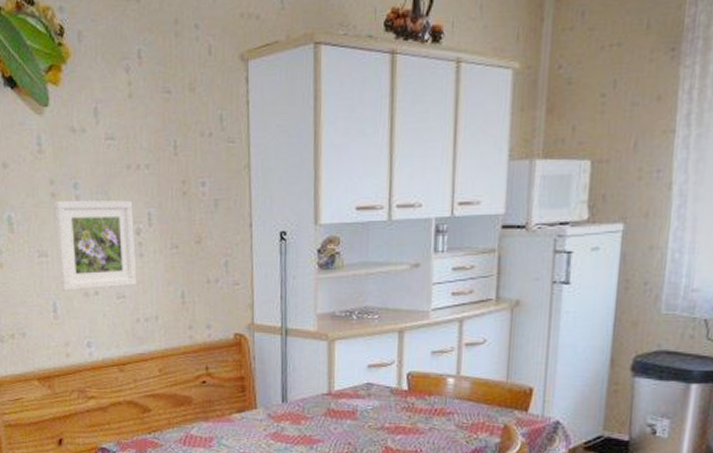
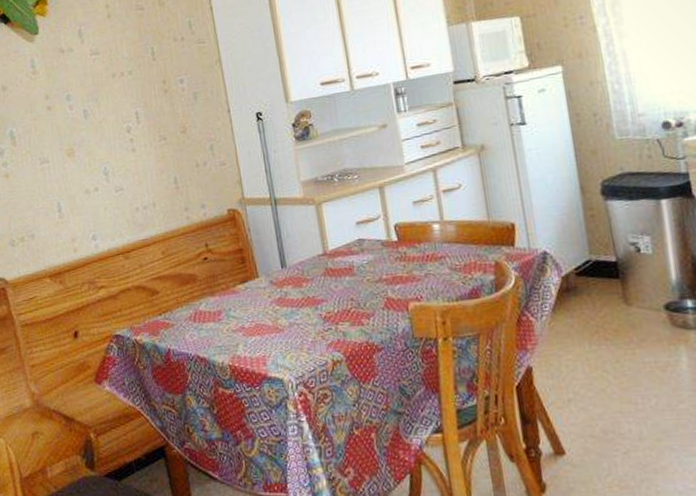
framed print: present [54,200,137,291] -> none [51,103,133,192]

